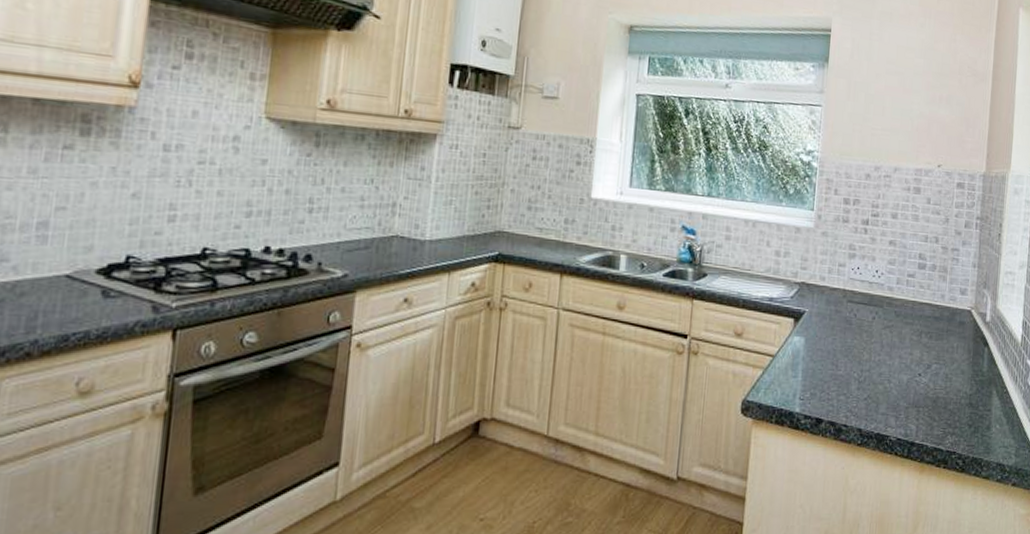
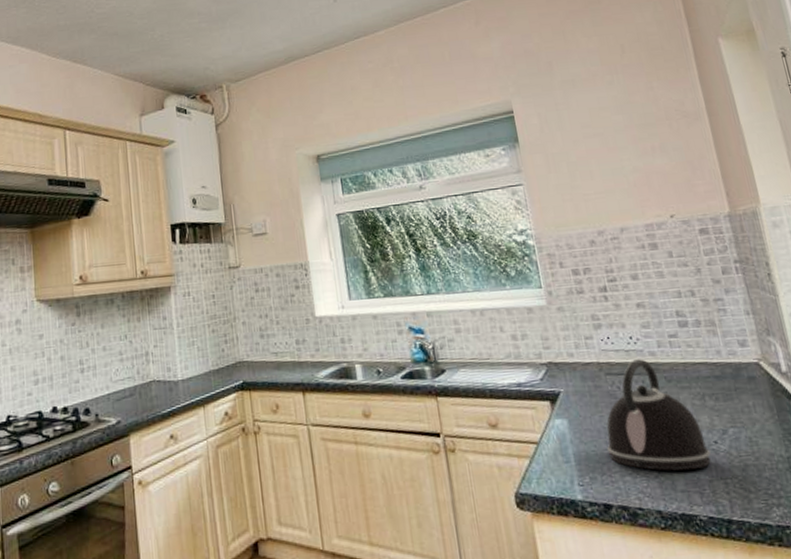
kettle: none [831,292,913,397] -> present [607,359,711,471]

